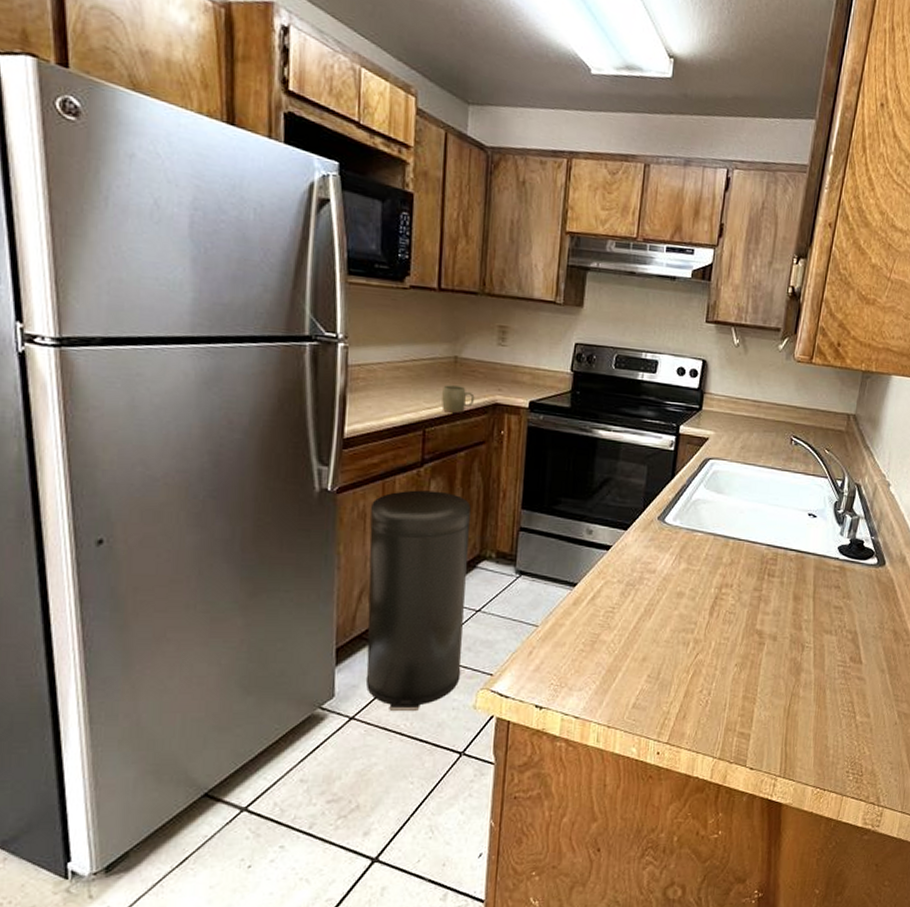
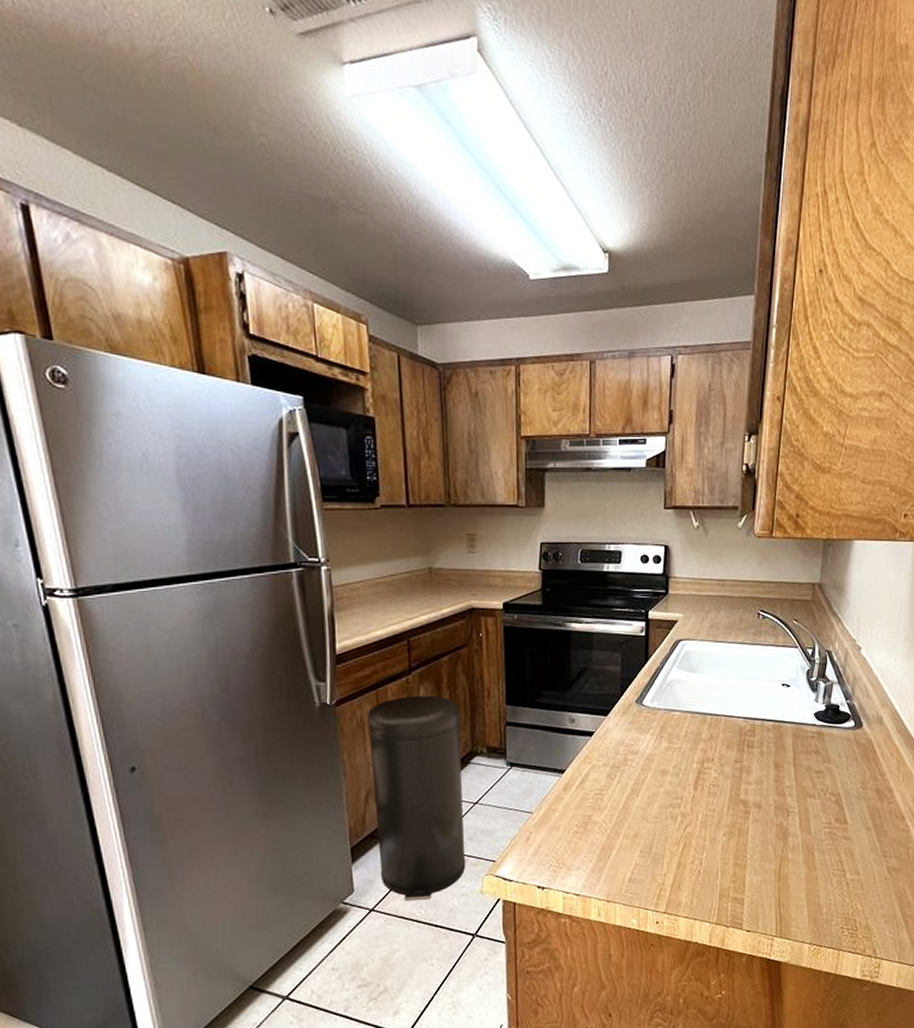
mug: present [441,385,475,413] -> none [420,595,452,621]

